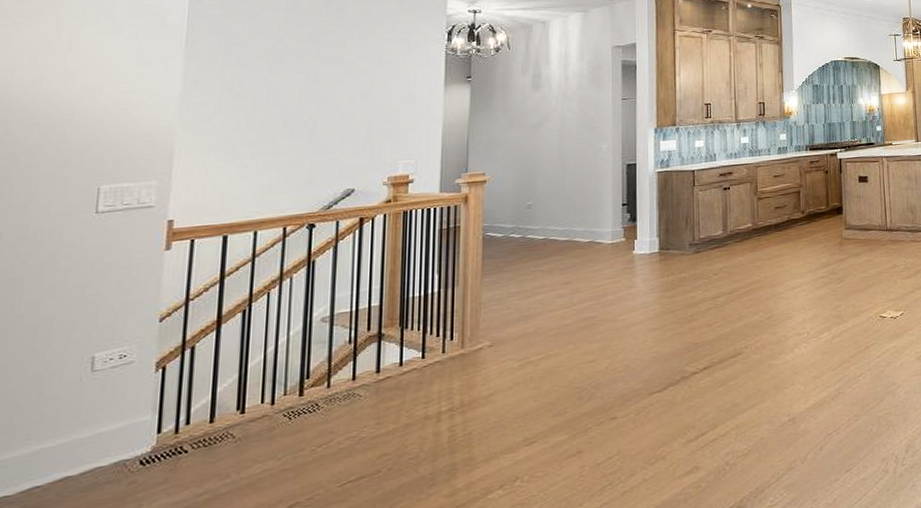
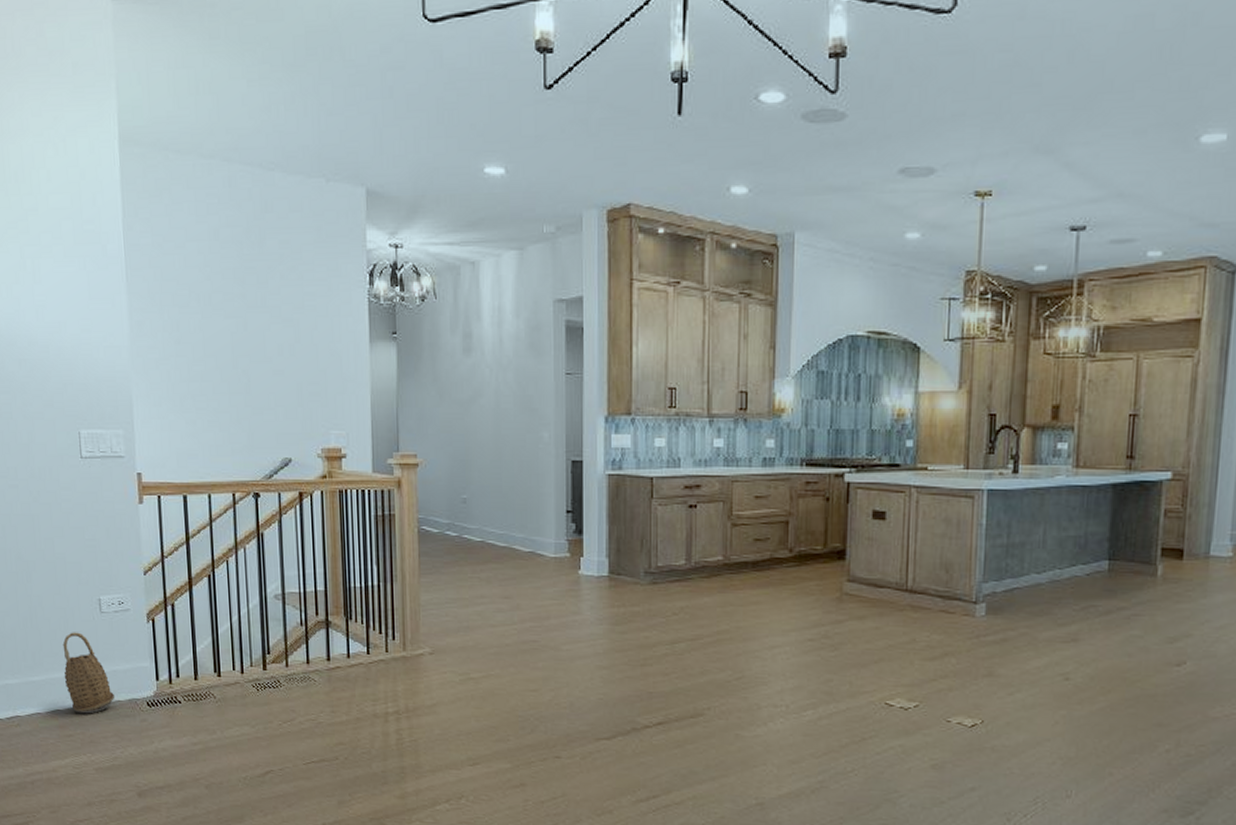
basket: none [22,398,96,494] -> present [62,632,115,714]

